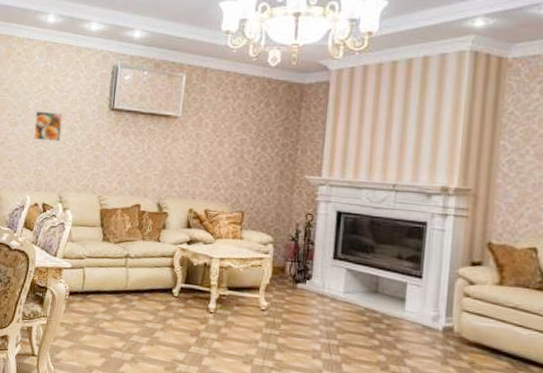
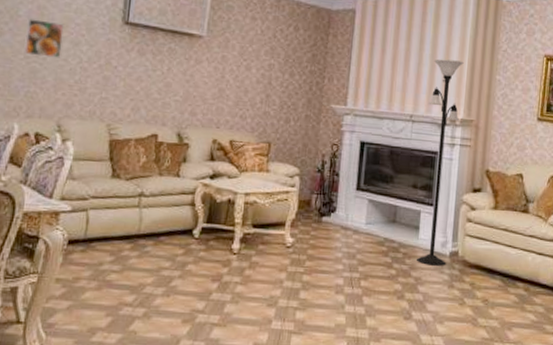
floor lamp: none [403,125,458,341] -> present [417,59,464,266]

